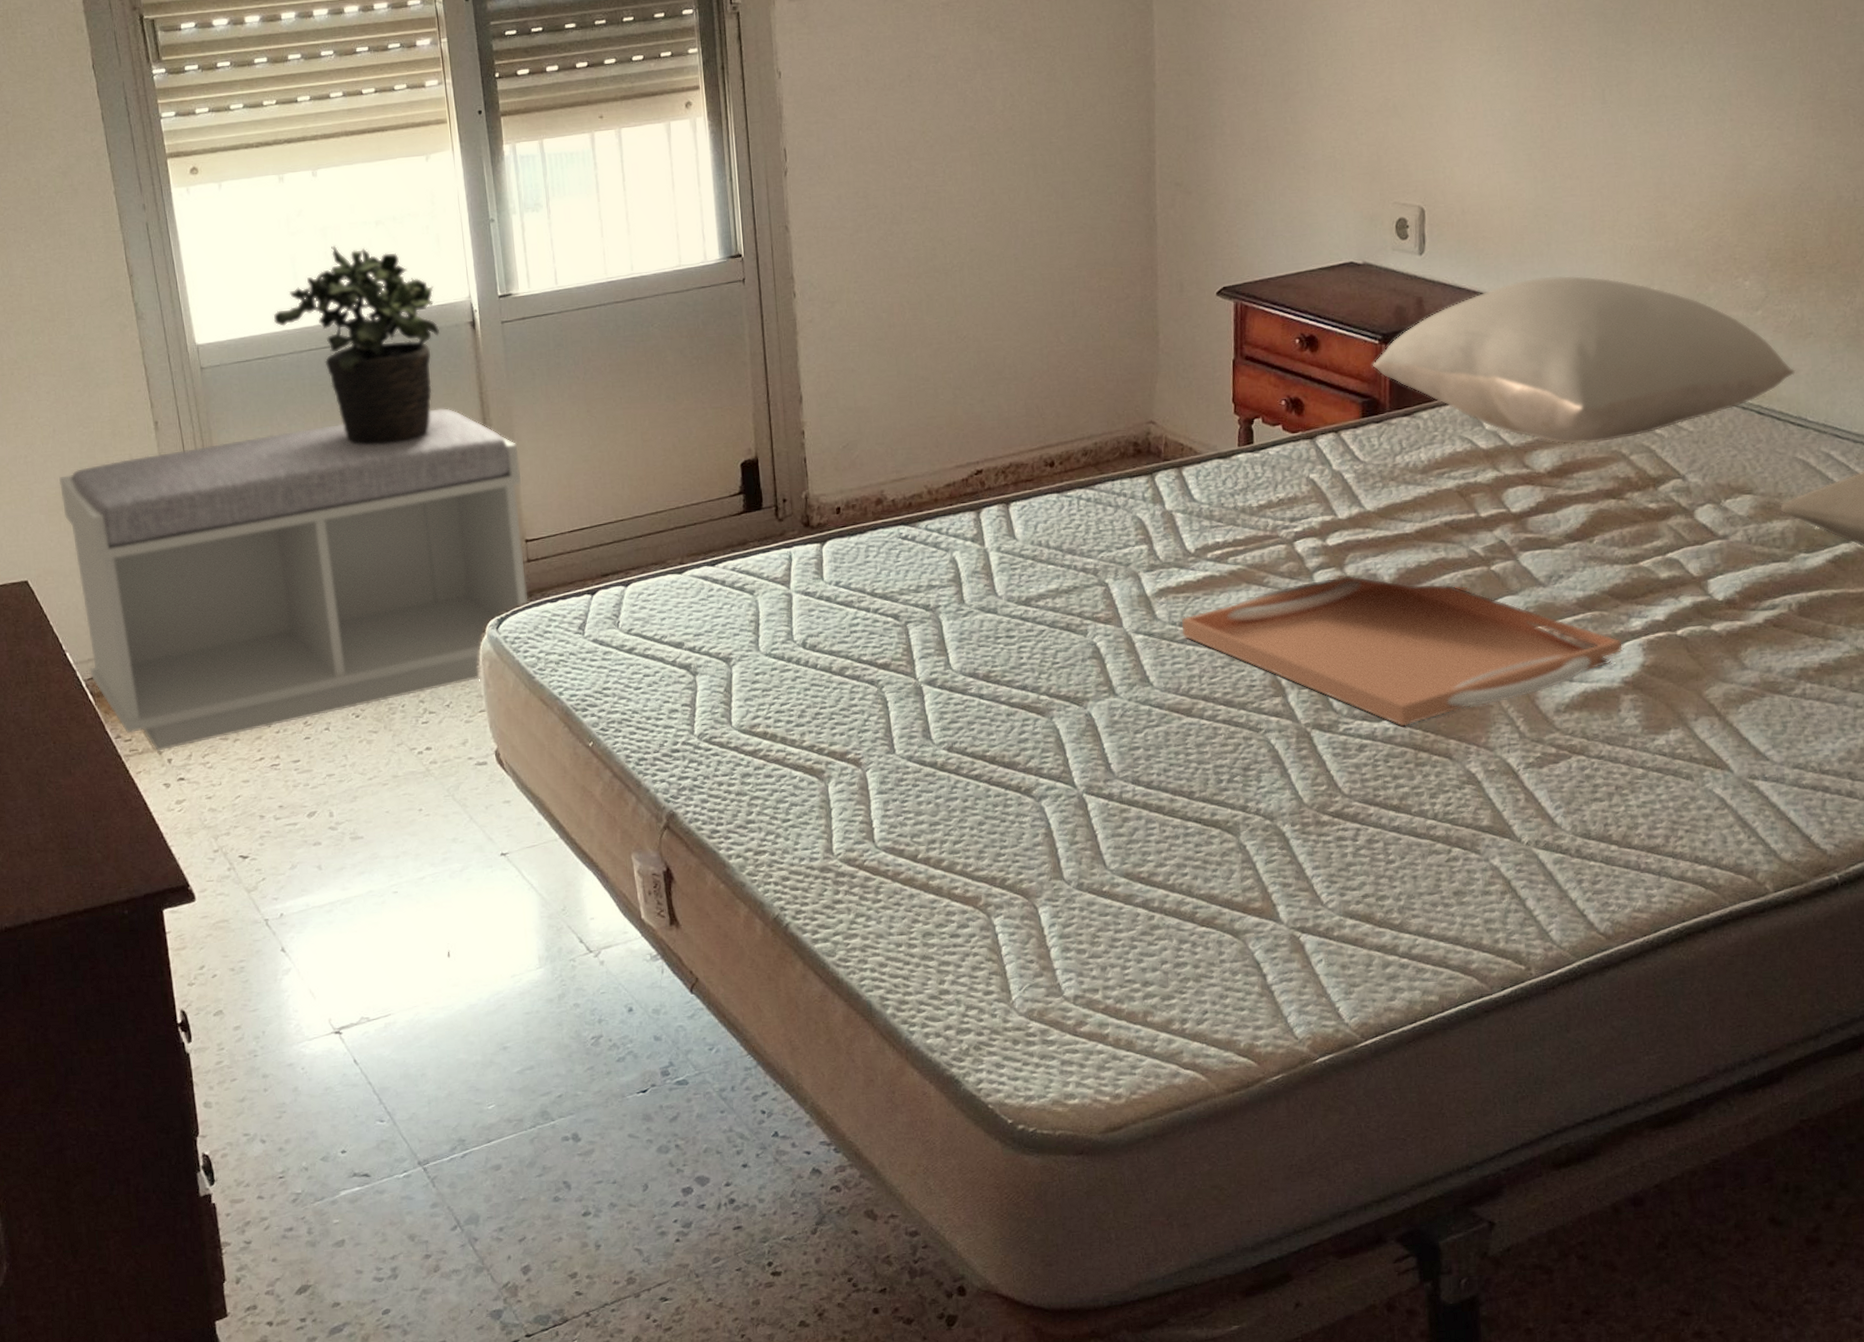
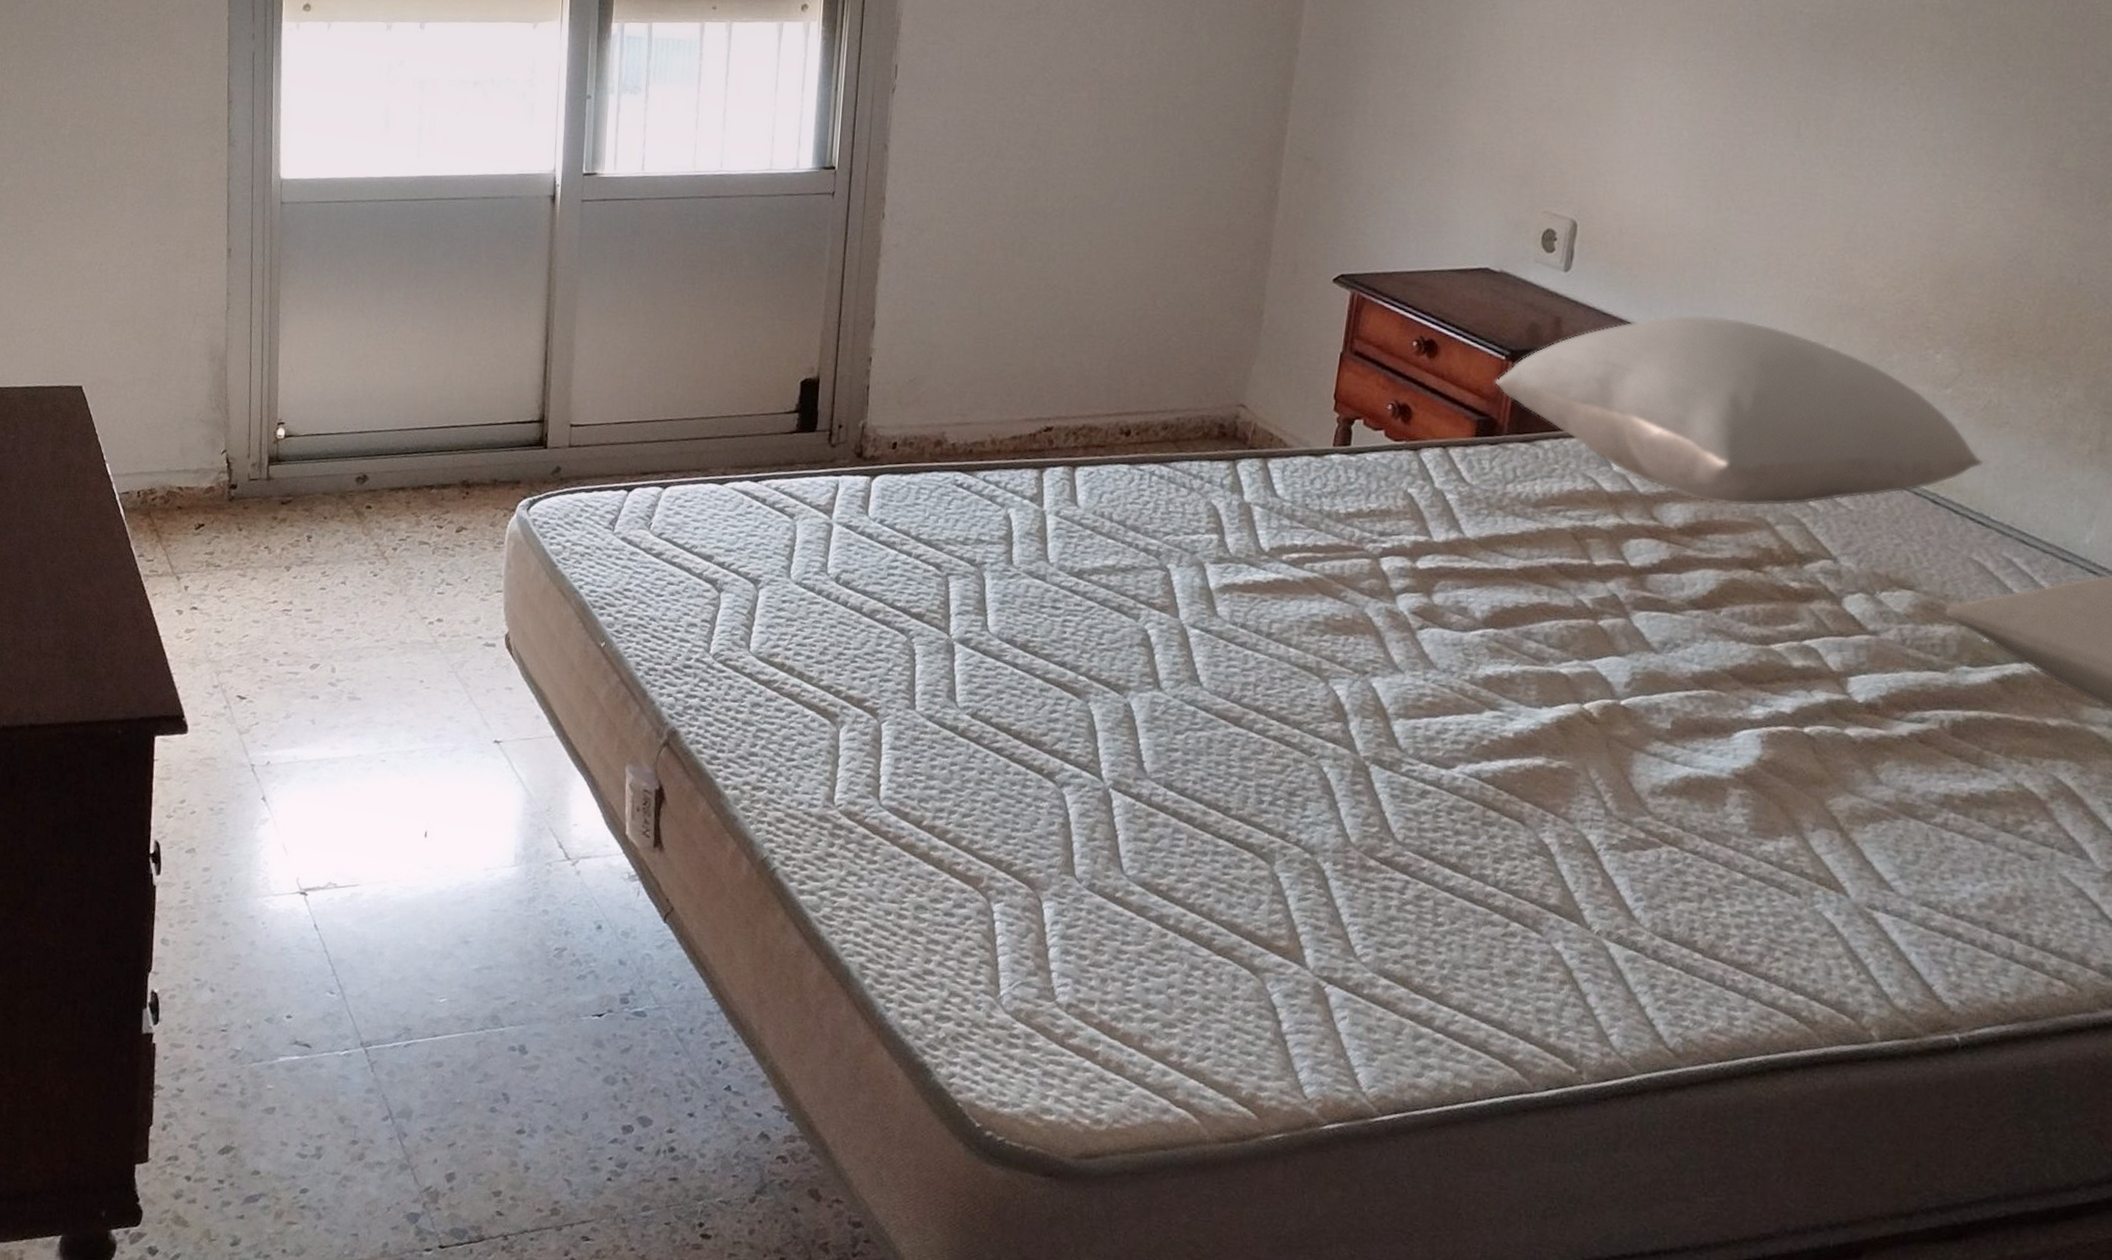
bench: present [59,408,529,751] -> none [125,278,578,577]
potted plant: present [273,245,441,444] -> none [358,100,520,305]
serving tray: present [1181,575,1623,726] -> none [1242,604,1738,779]

